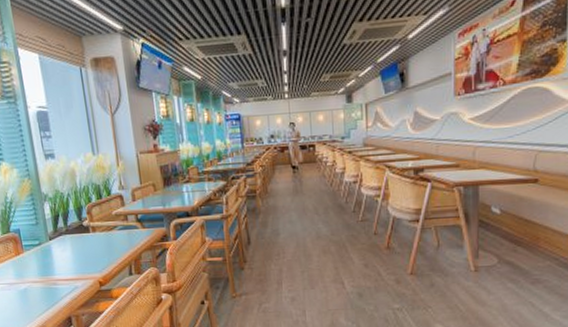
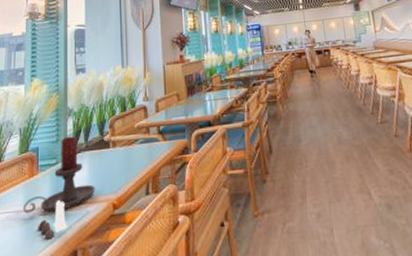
candle holder: none [15,220,81,285] -> present [23,136,95,213]
salt and pepper shaker set: none [31,276,59,307] -> present [38,200,67,240]

